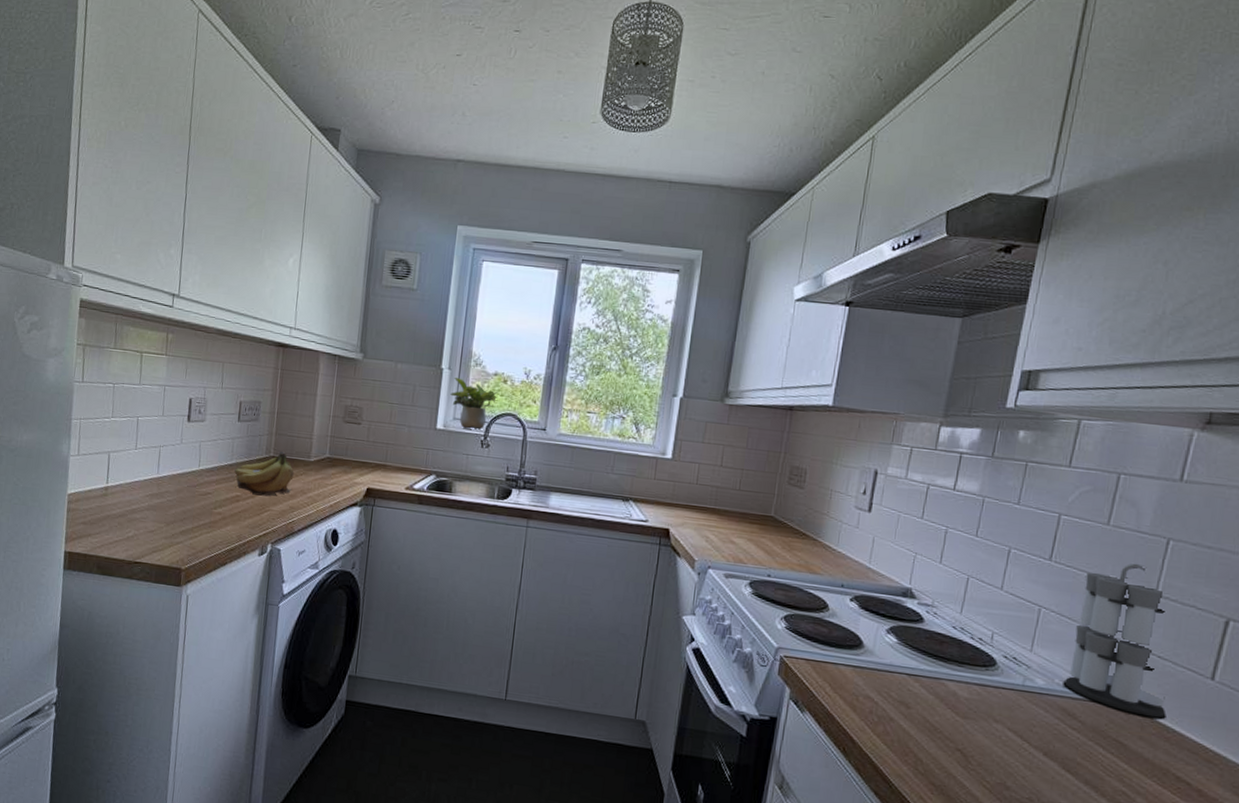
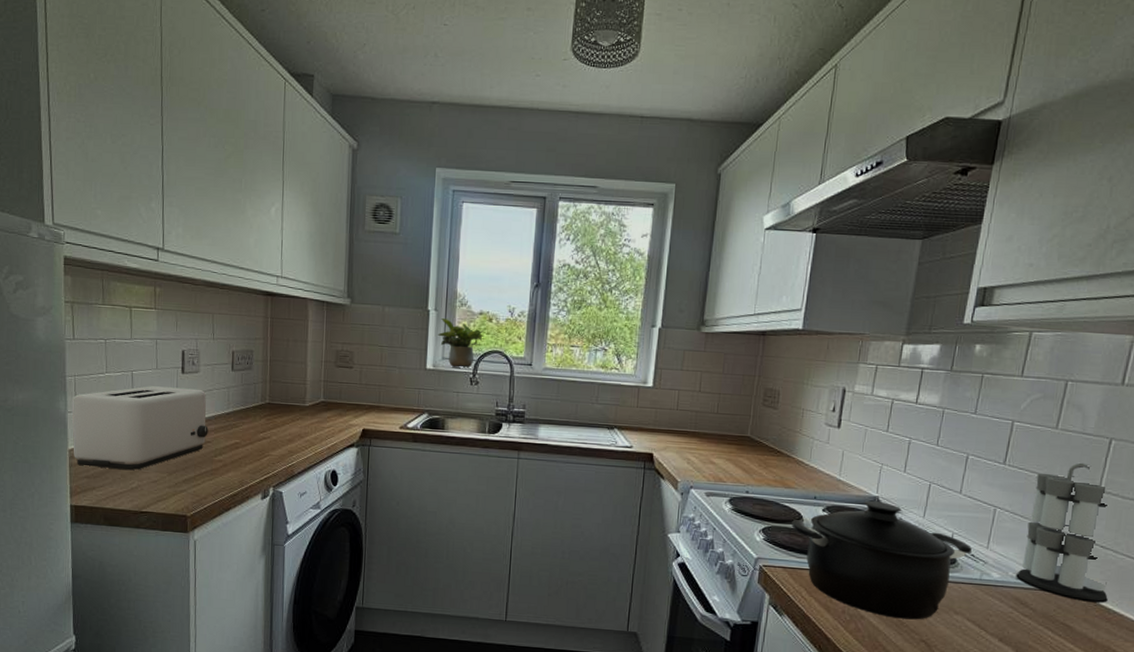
toaster: none [72,433,210,519] -> present [72,386,208,470]
fruit: present [234,451,294,496] -> none [232,397,291,442]
saucepan: none [816,592,1014,726] -> present [792,500,972,620]

